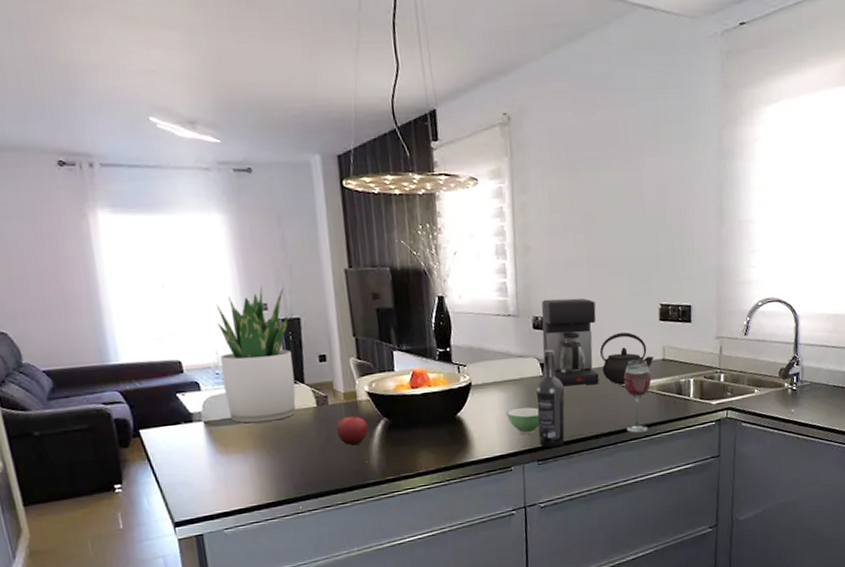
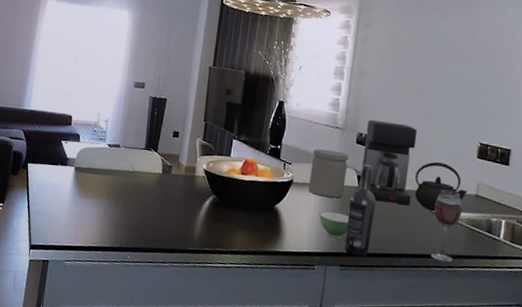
planter: present [215,286,296,424] -> none [95,69,160,178]
fruit: present [336,413,368,445] -> none [172,186,199,213]
jar: none [487,341,529,394] -> present [308,148,348,198]

